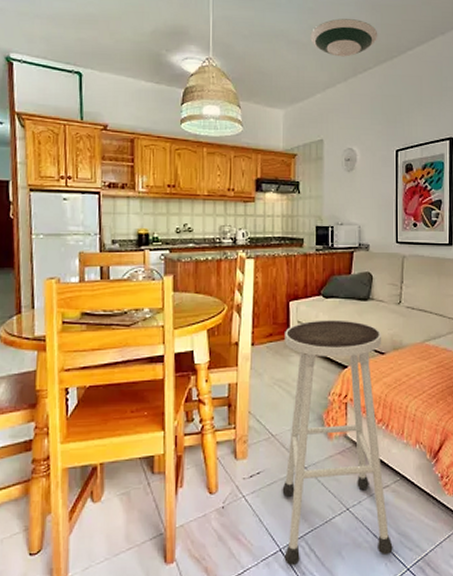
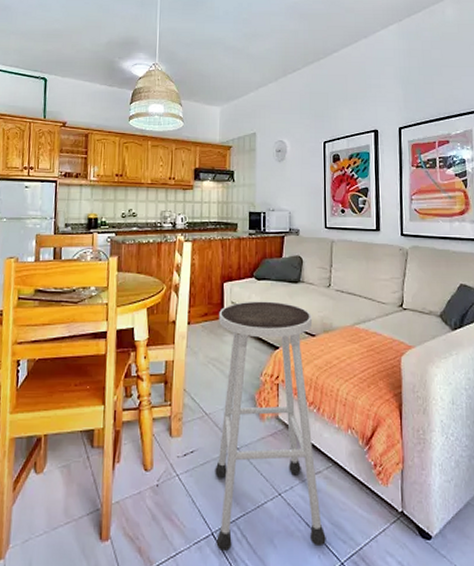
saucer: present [310,18,378,57] -> none [245,27,306,60]

